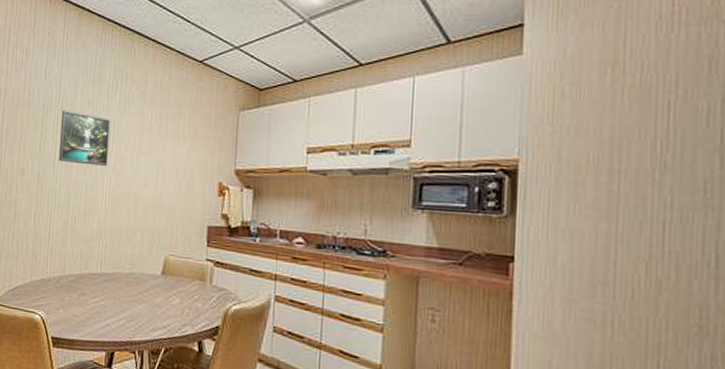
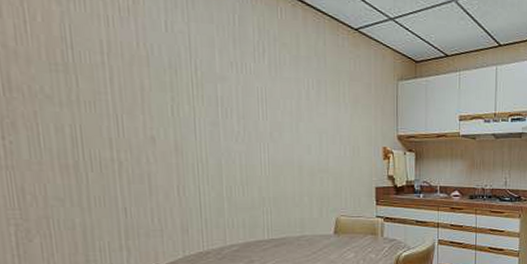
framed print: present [59,110,111,166] -> none [197,71,264,133]

